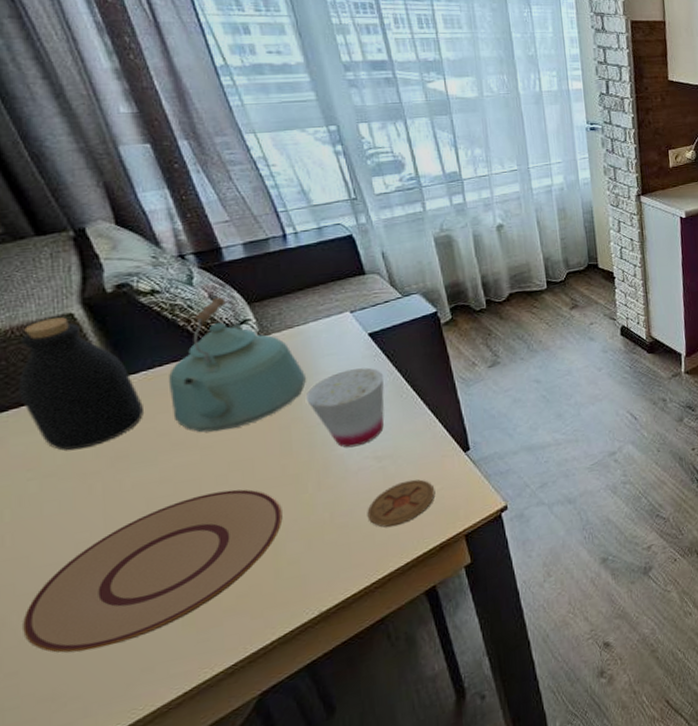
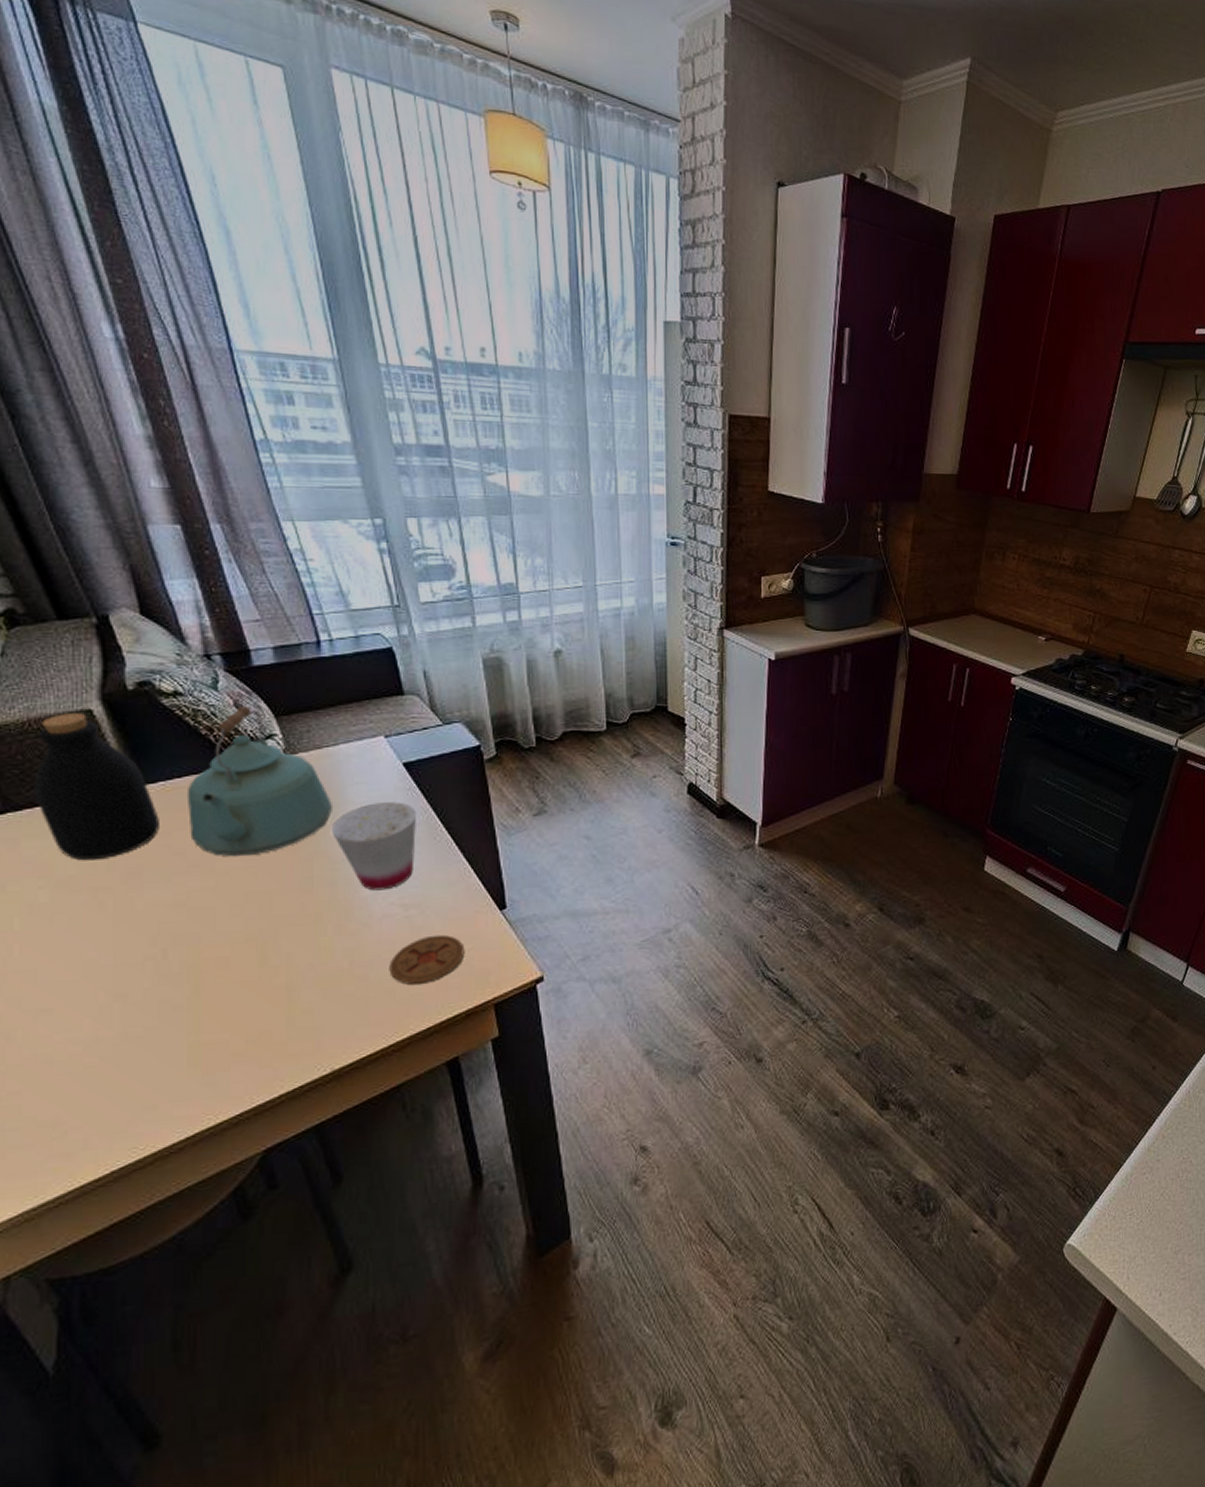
plate: present [23,489,283,653] -> none [28,923,299,1079]

